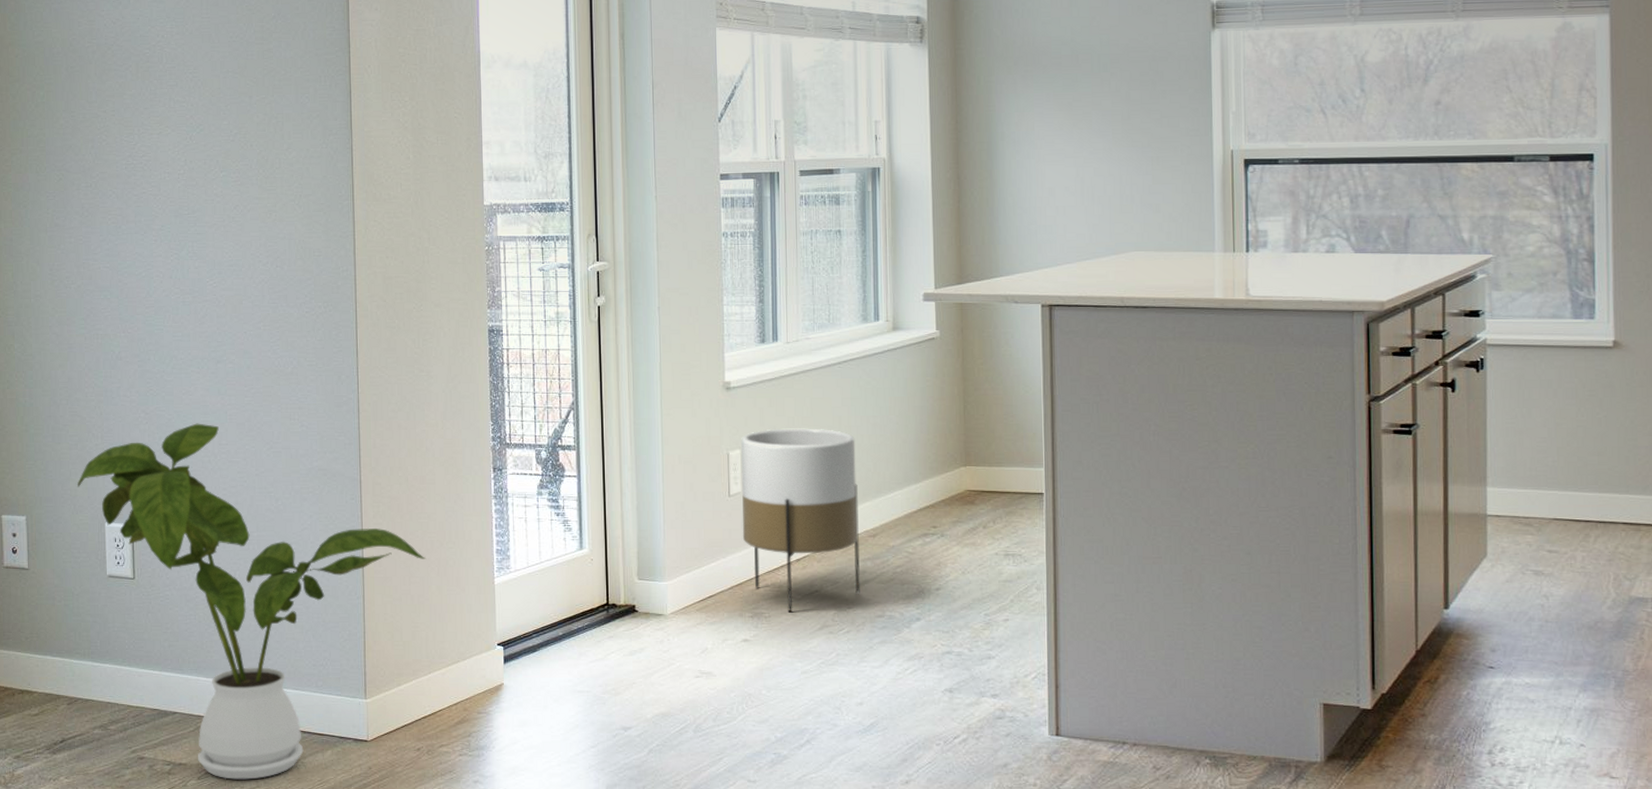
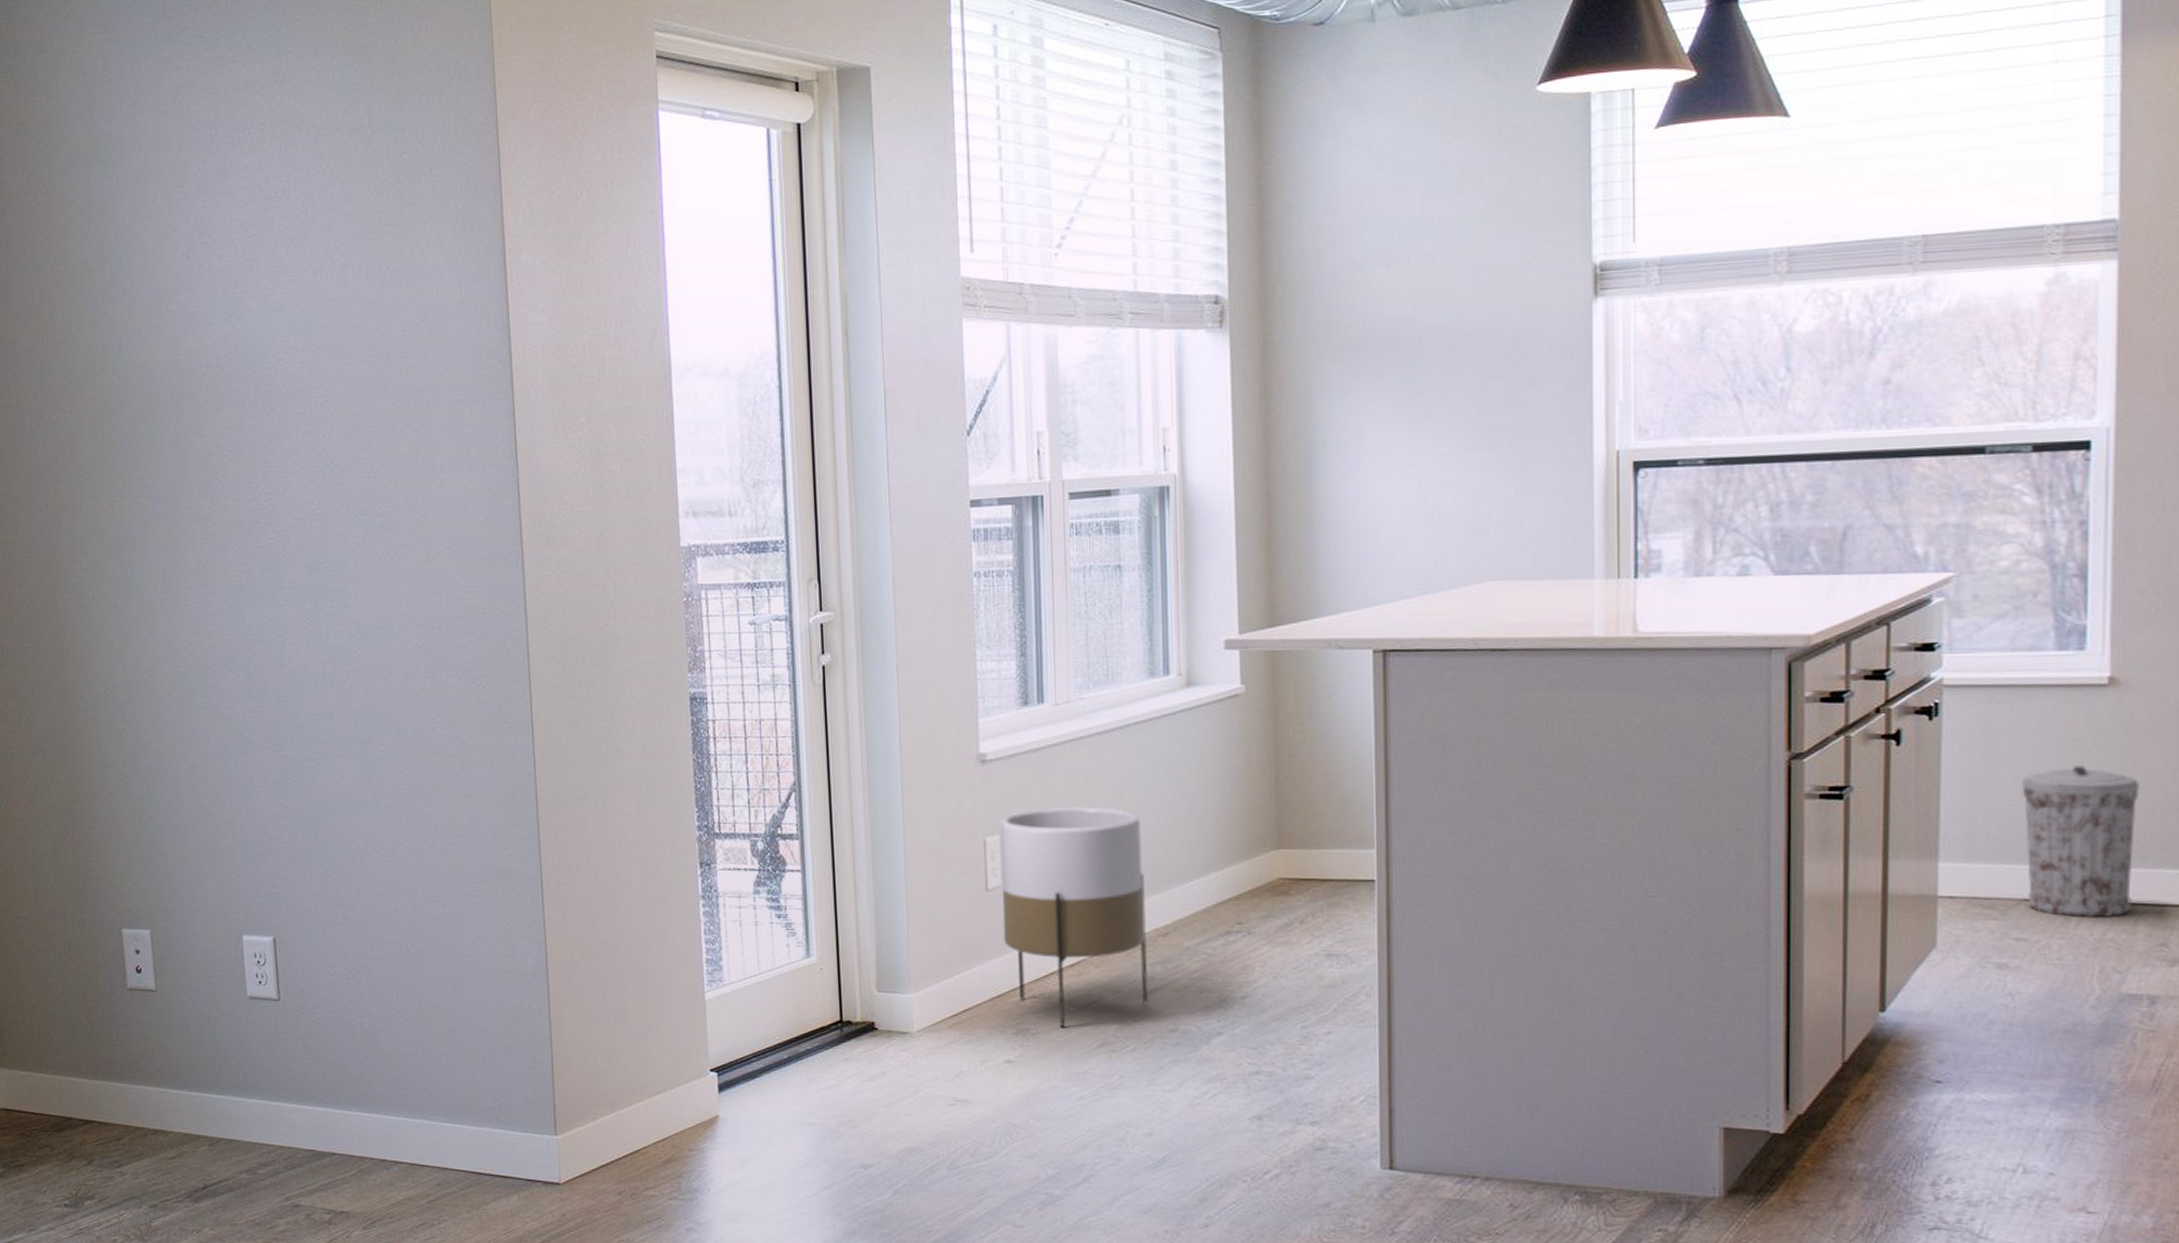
house plant: present [78,423,426,780] -> none [208,817,622,1230]
trash can: none [1550,411,1640,534] -> present [2022,765,2140,917]

